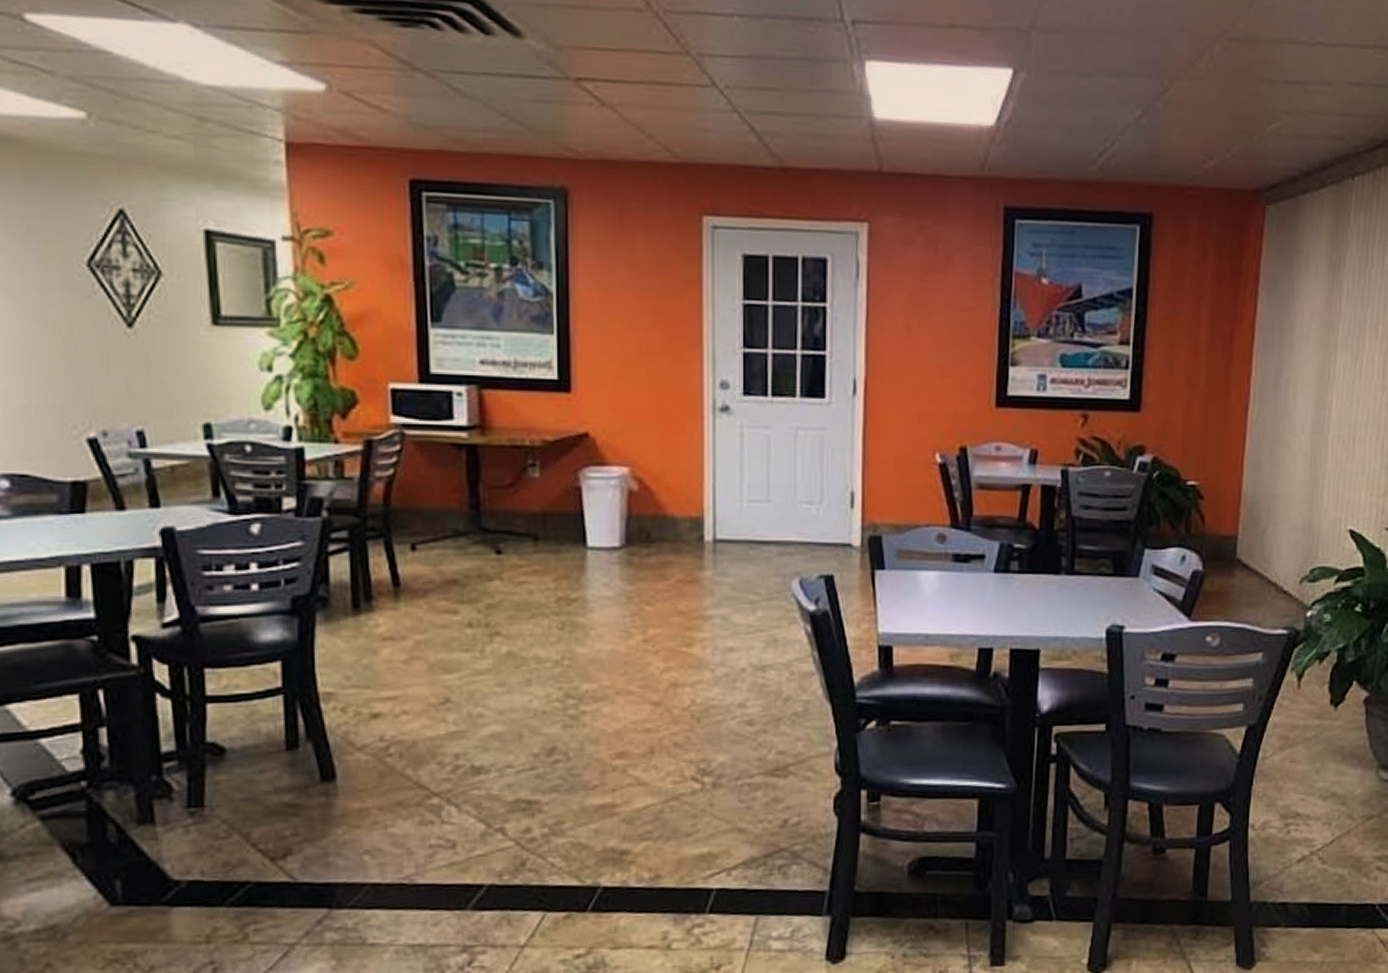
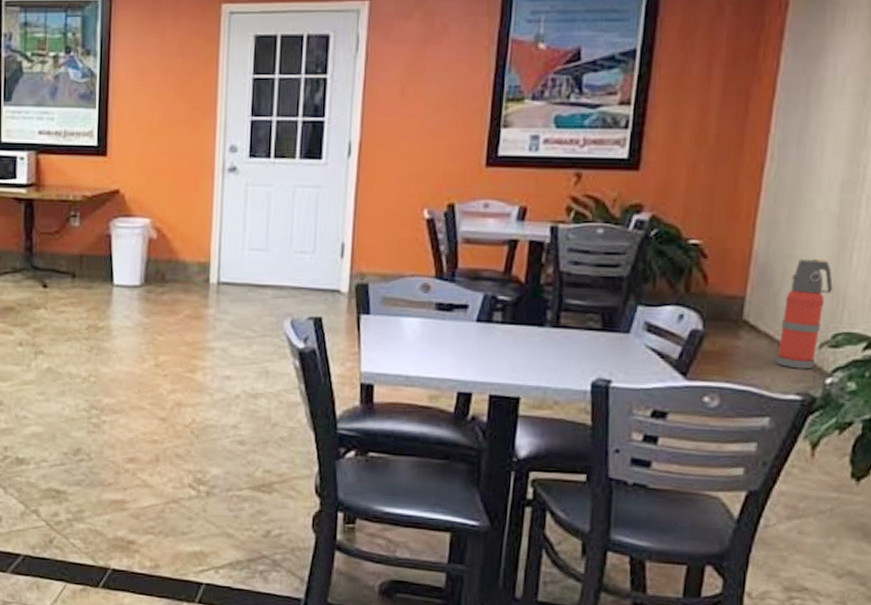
fire extinguisher: none [1265,498,1309,604] -> present [775,259,833,370]

